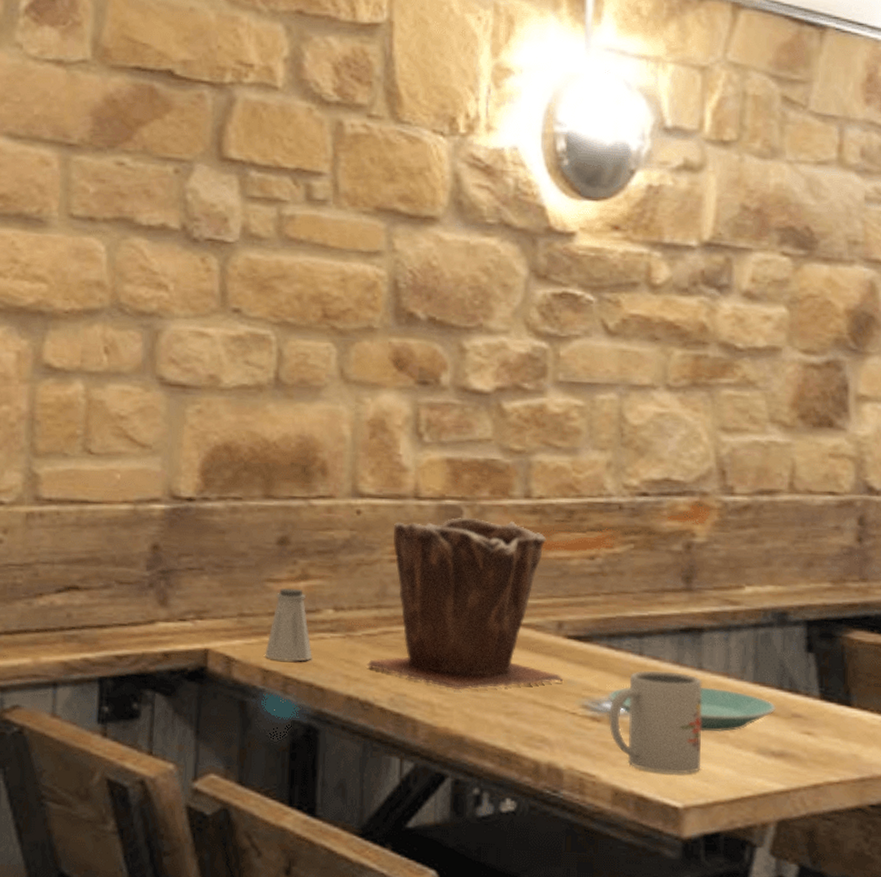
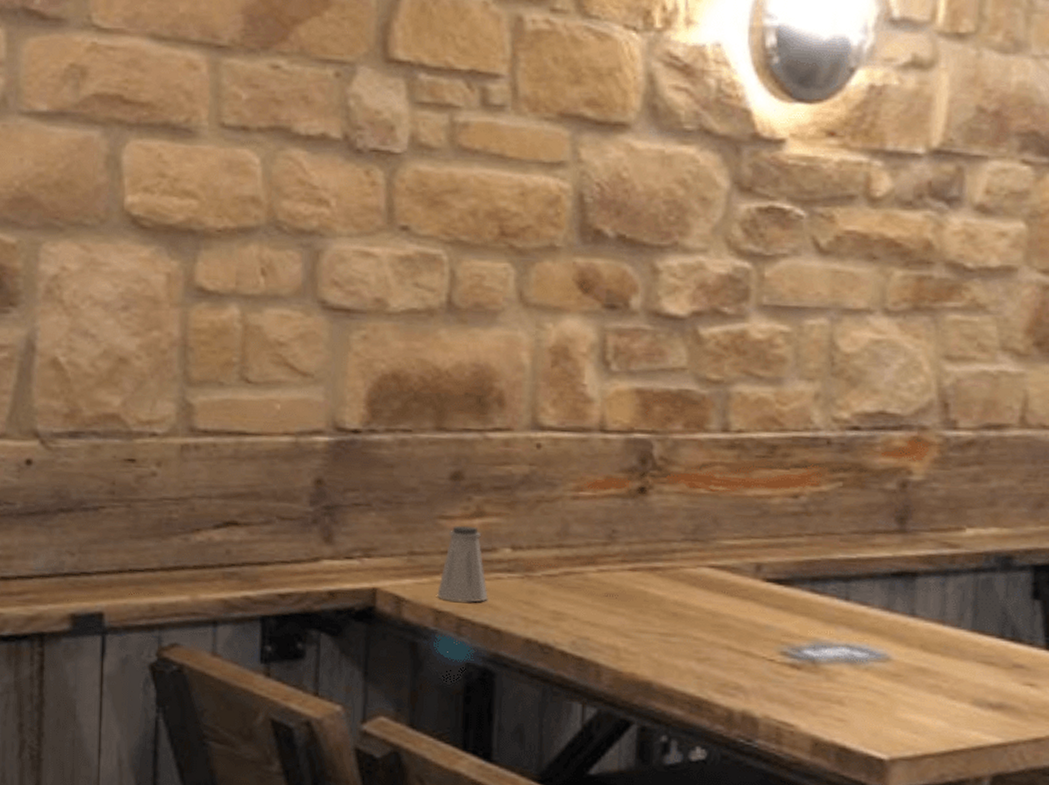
plant pot: present [367,518,563,690] -> none [547,452,760,635]
mug: present [608,670,702,774] -> none [809,616,914,725]
plate: present [608,687,776,732] -> none [810,633,996,682]

